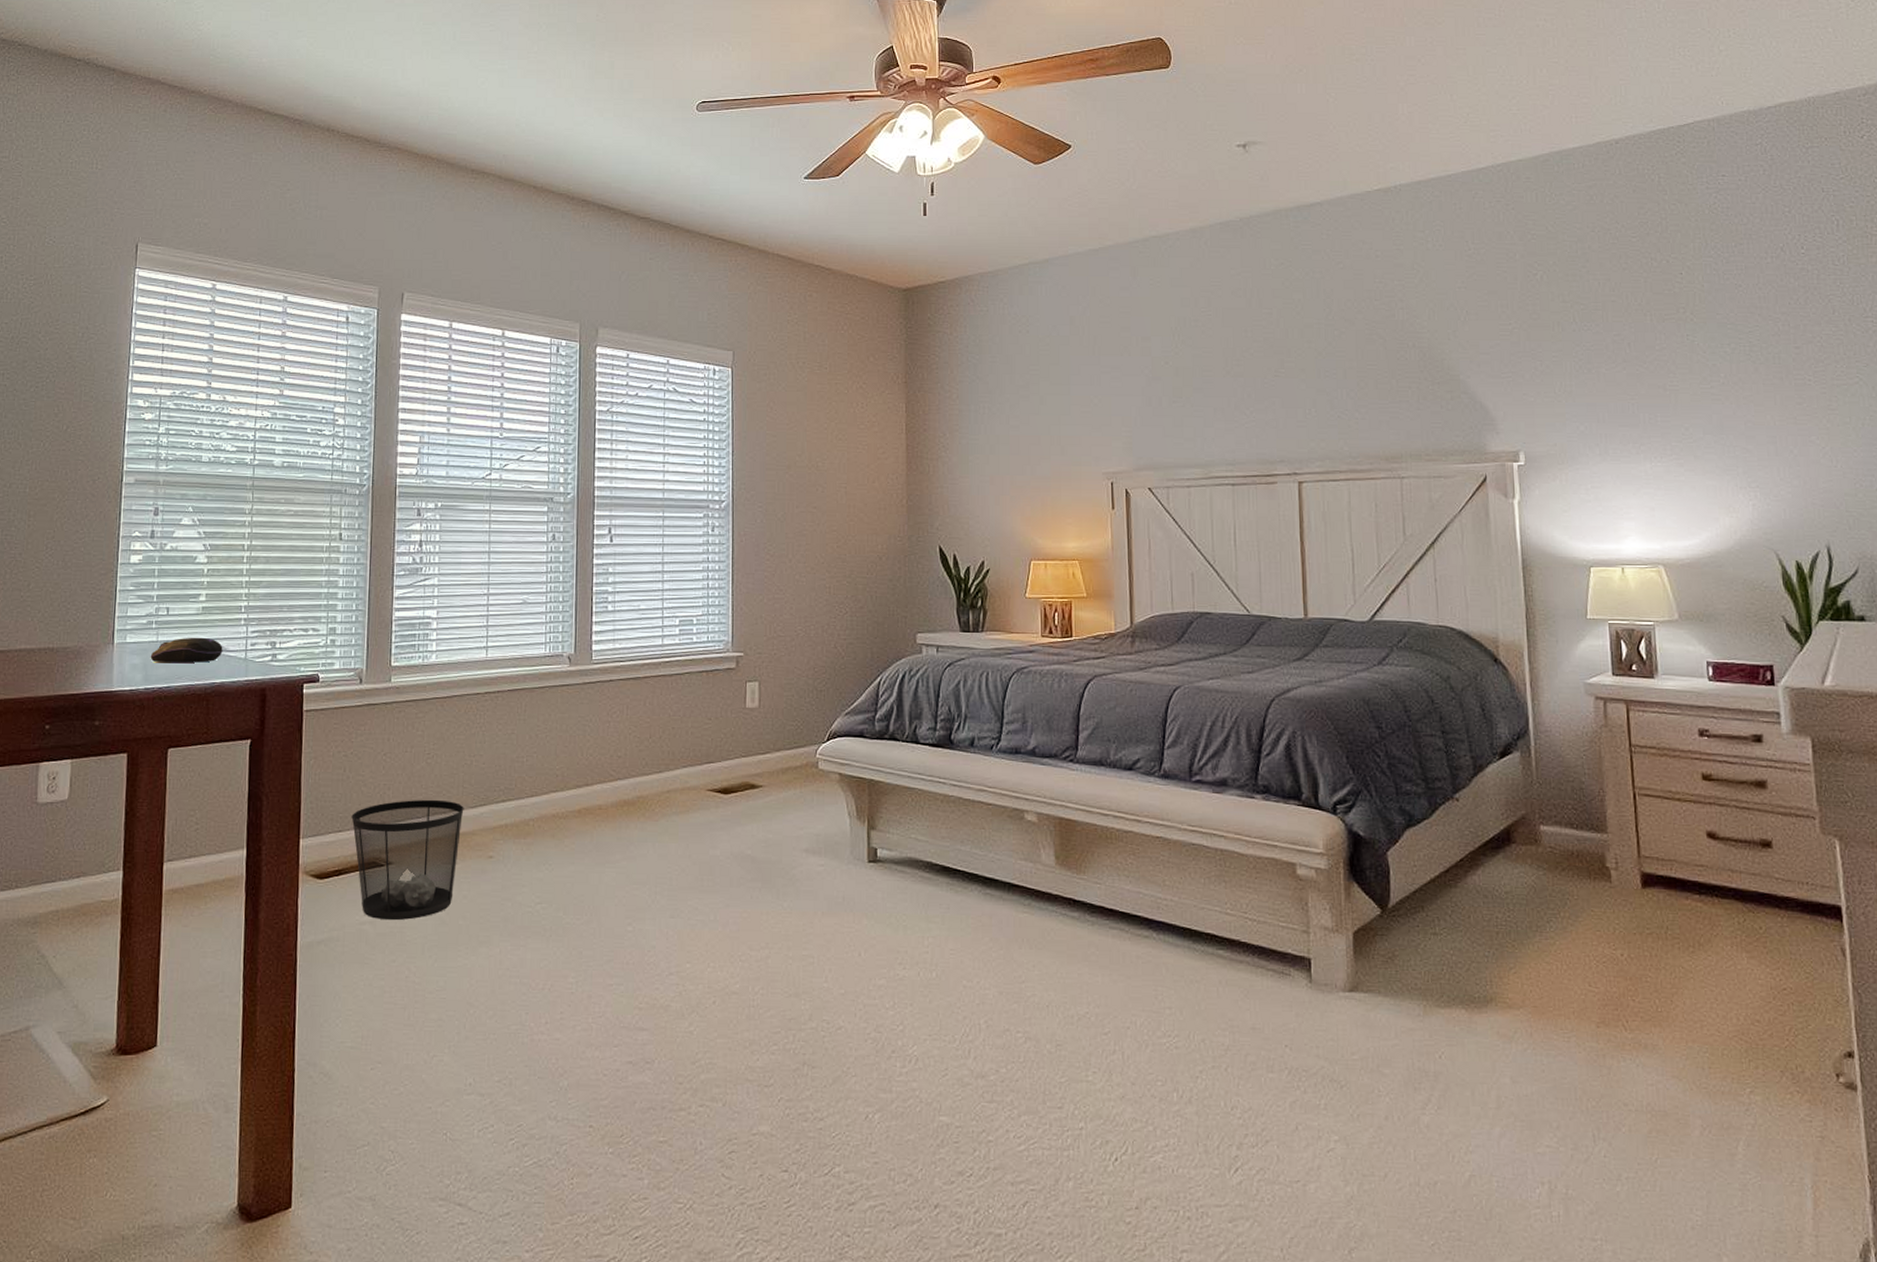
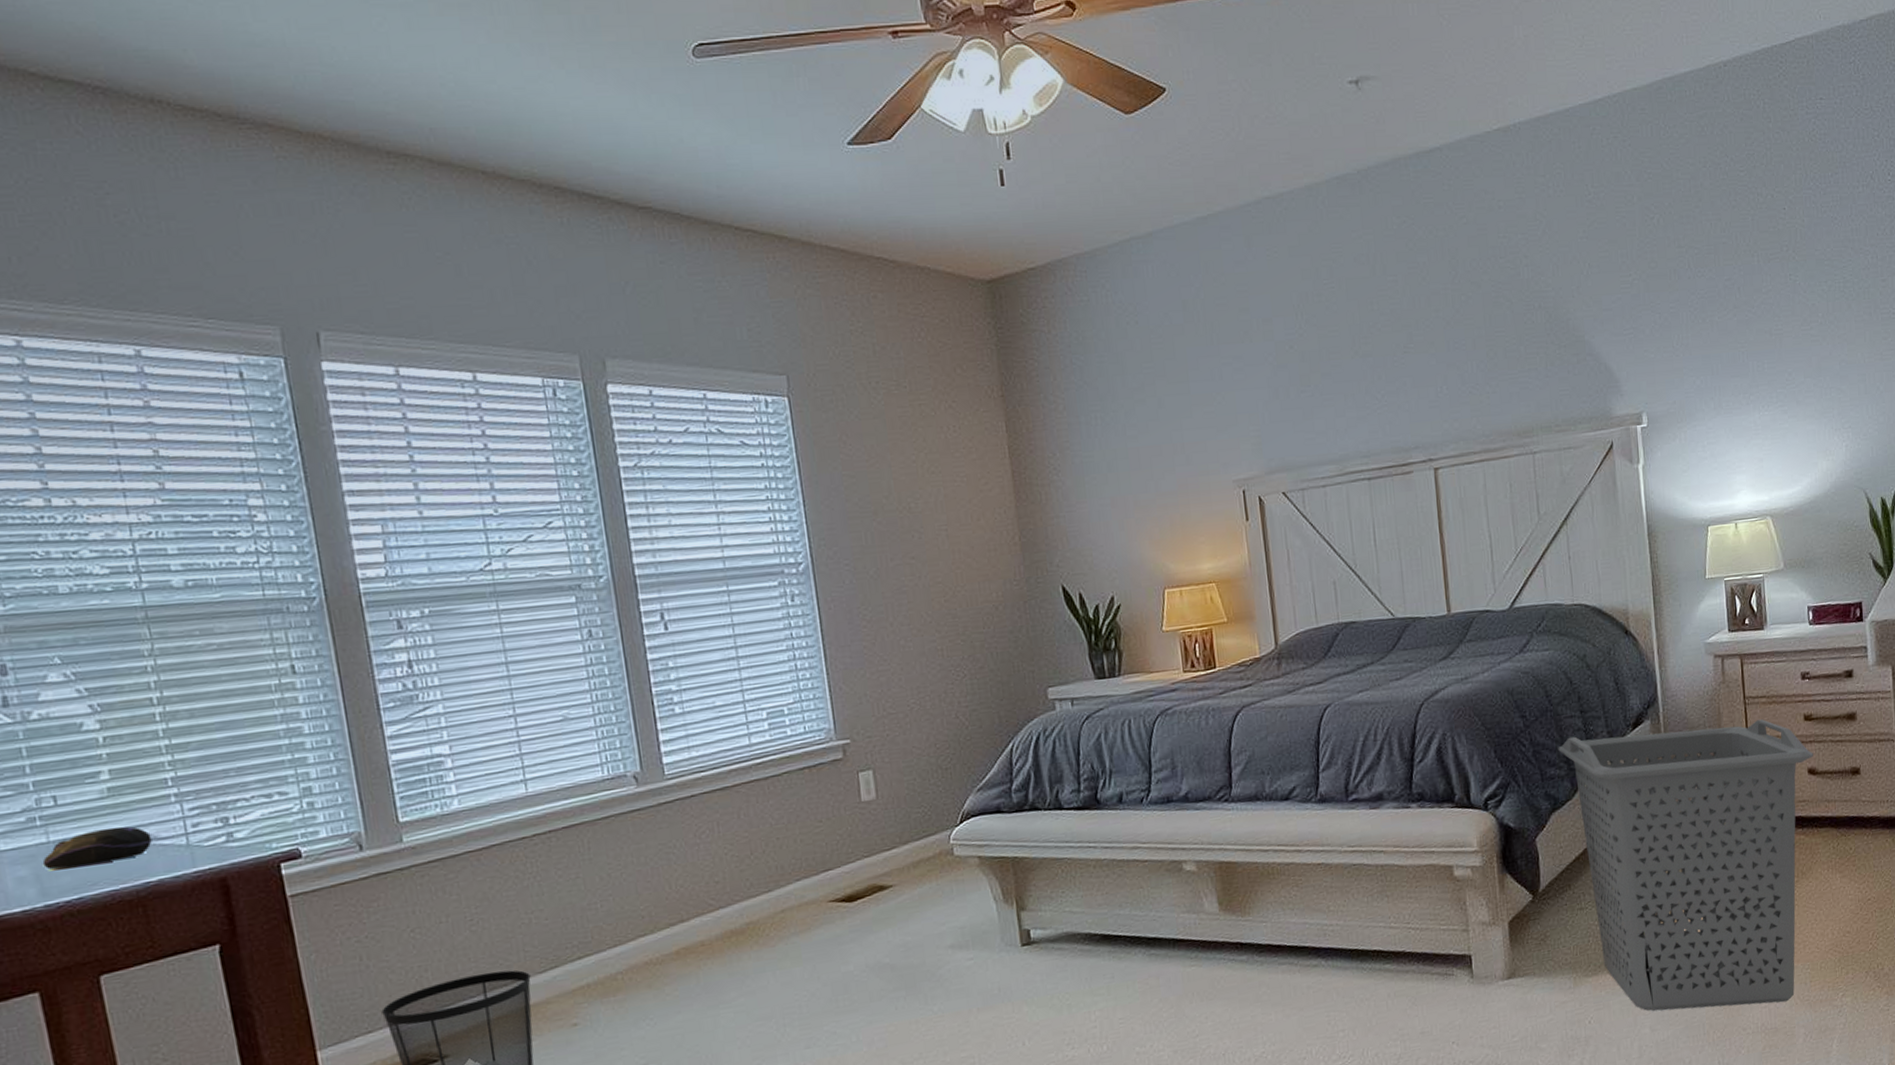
laundry basket: none [1416,755,1713,1084] -> present [1558,719,1813,1011]

